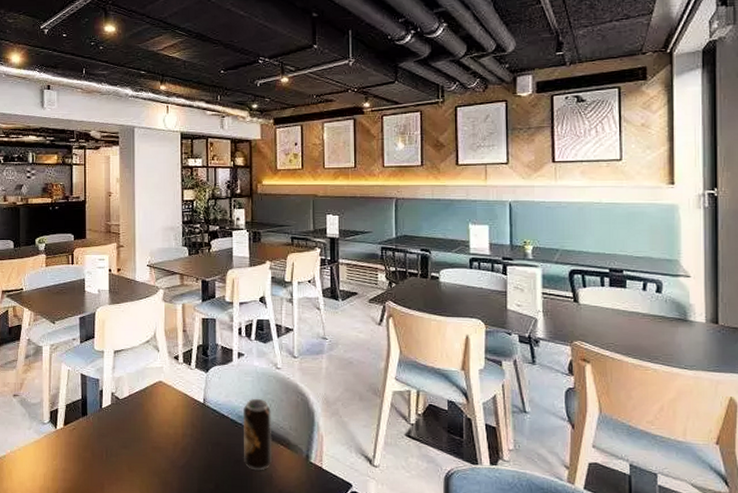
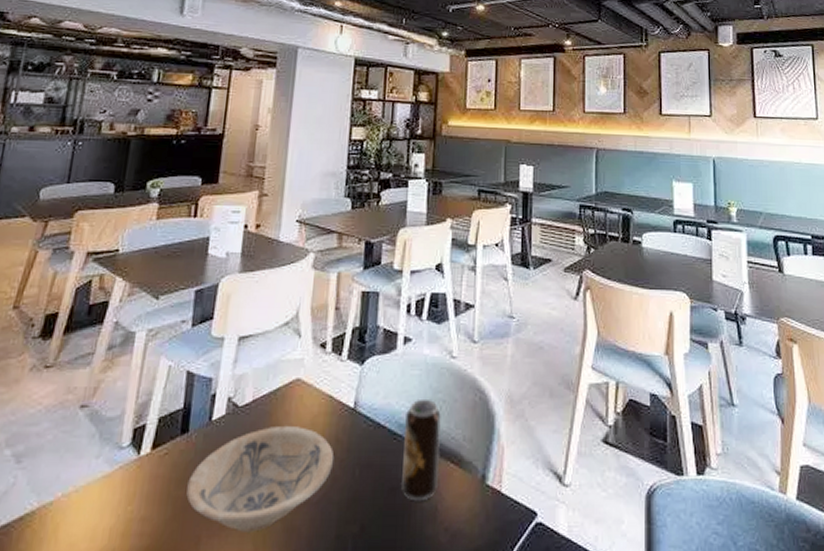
bowl: none [91,413,192,483] -> present [186,425,334,532]

